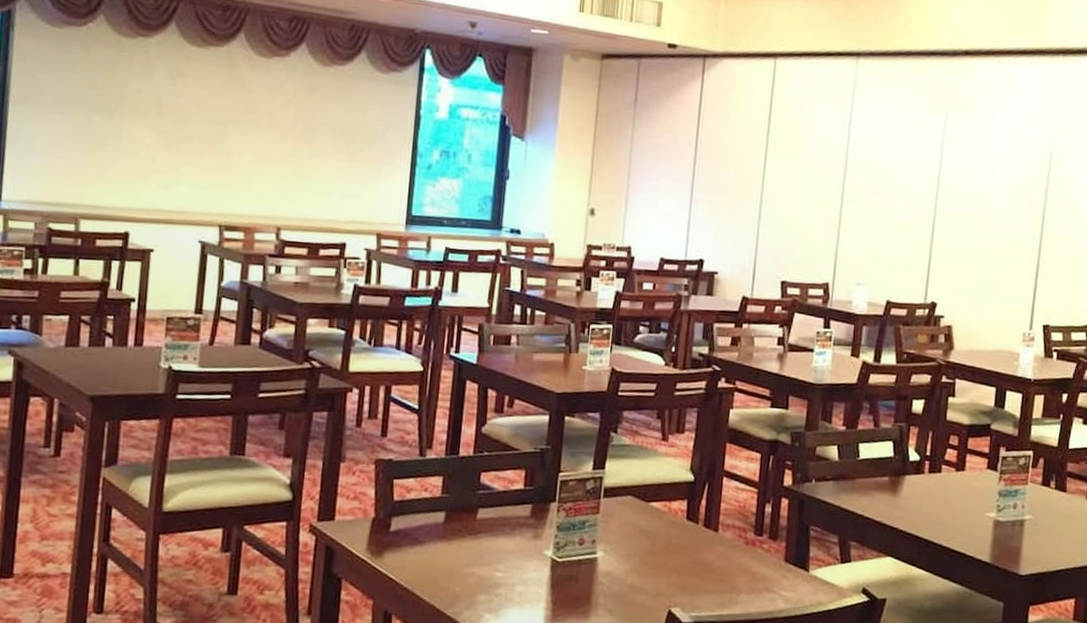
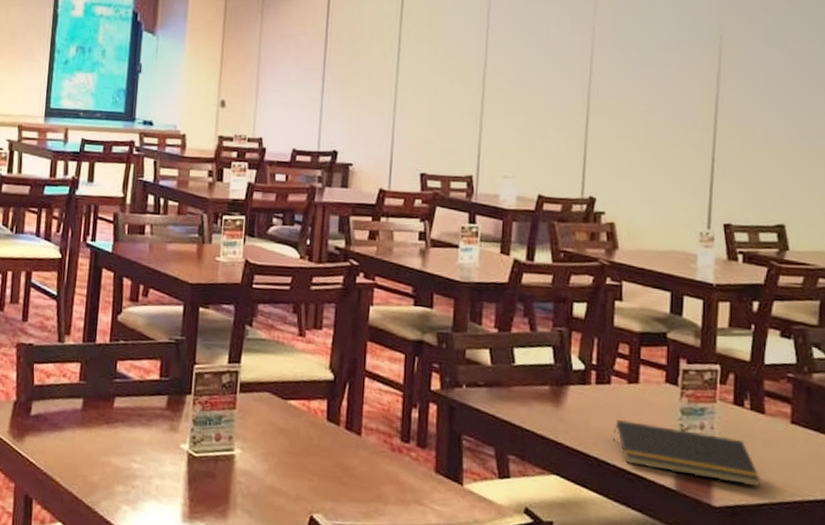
notepad: none [940,504,1060,556] -> present [612,420,761,487]

